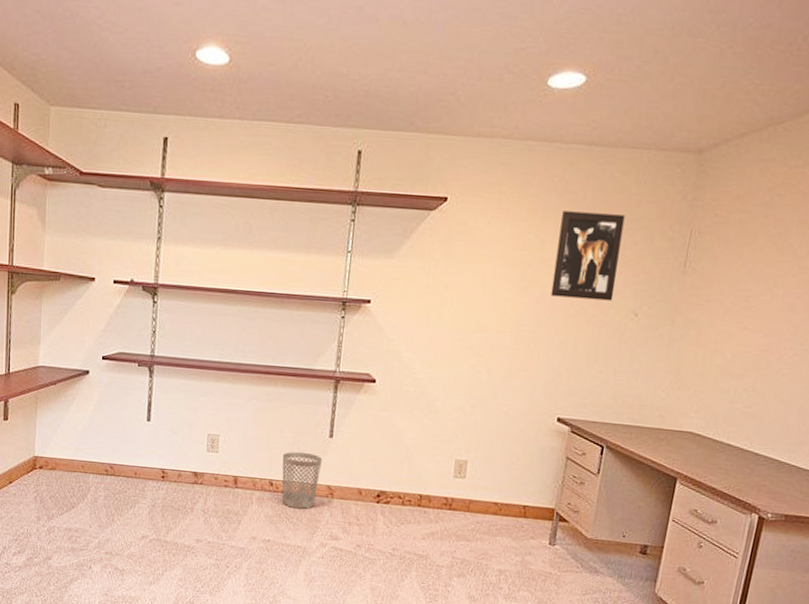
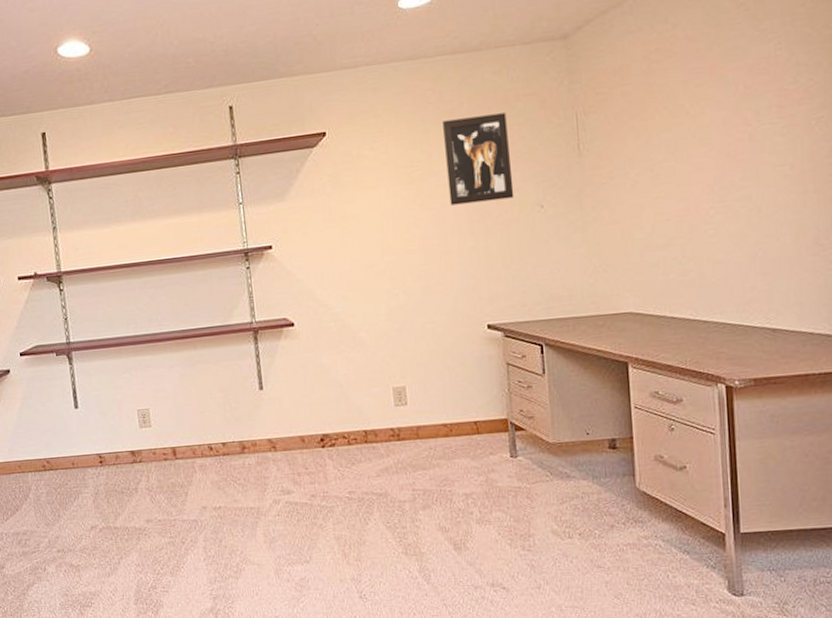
wastebasket: present [282,452,323,509] -> none [216,409,259,469]

